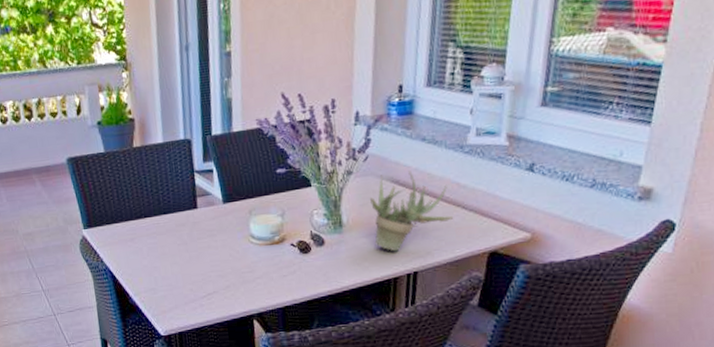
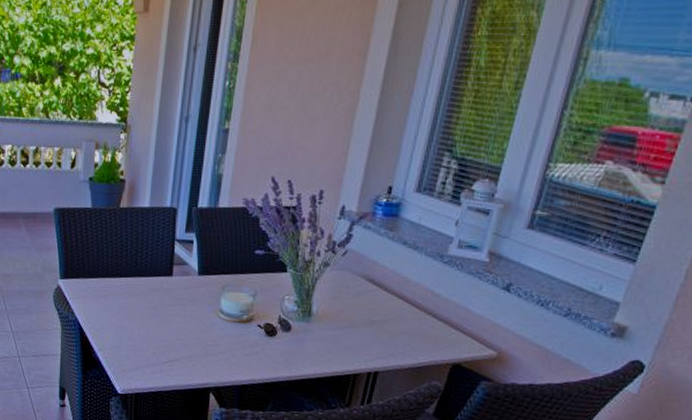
succulent plant: present [370,170,454,252] -> none [341,271,423,349]

